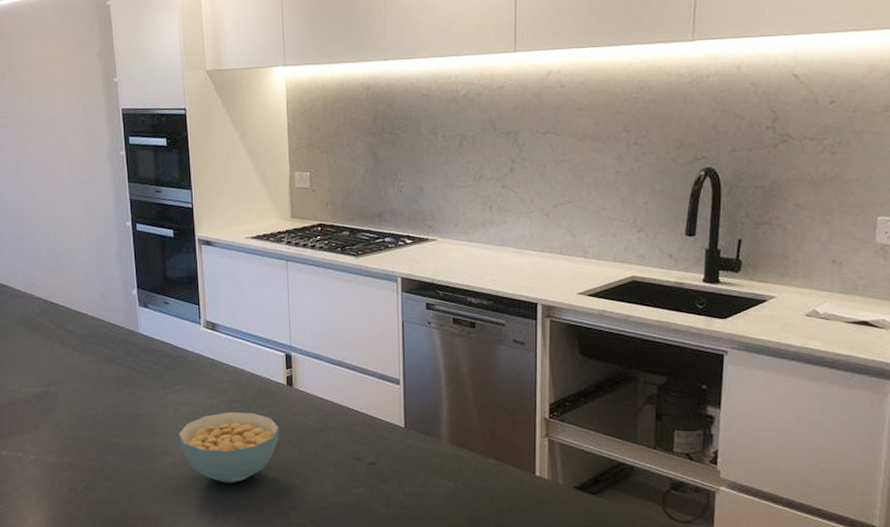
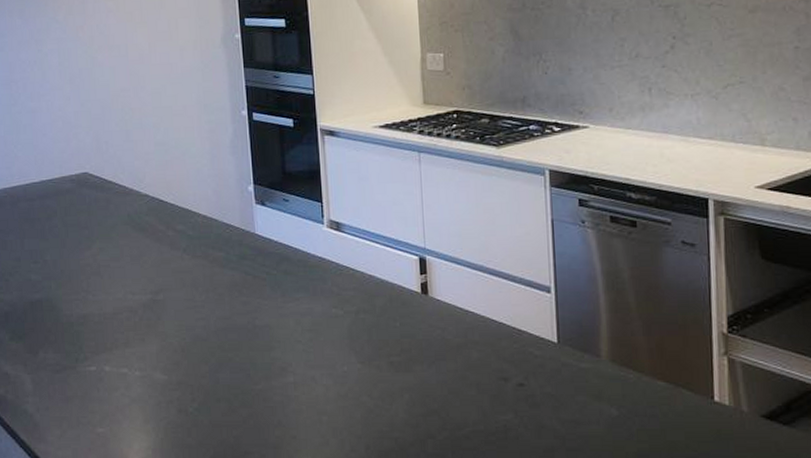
cereal bowl: present [178,411,280,483] -> none [299,323,414,406]

